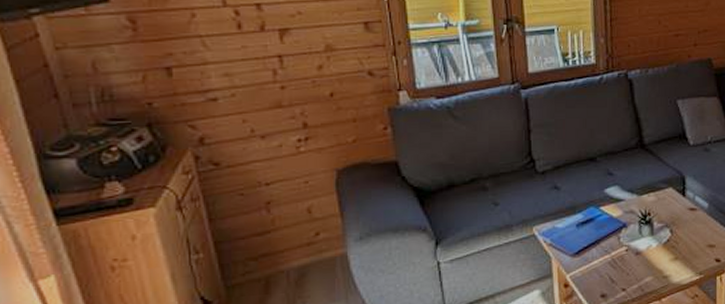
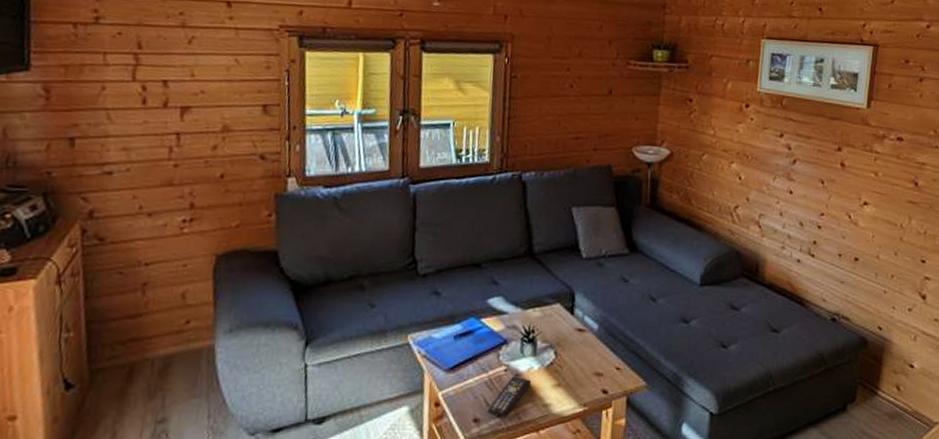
remote control: none [612,254,651,292] -> present [487,376,532,419]

